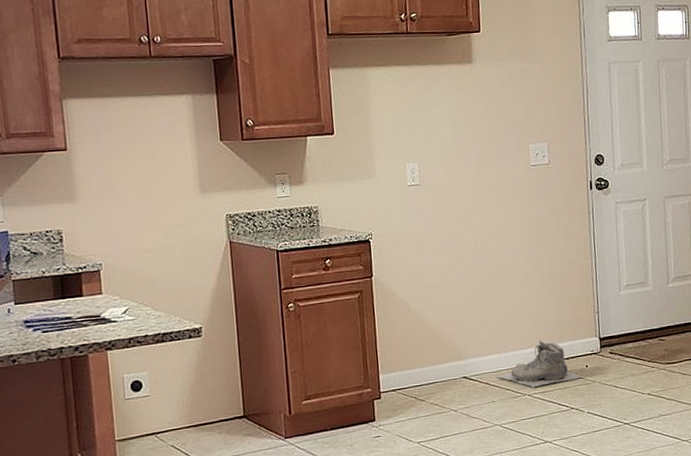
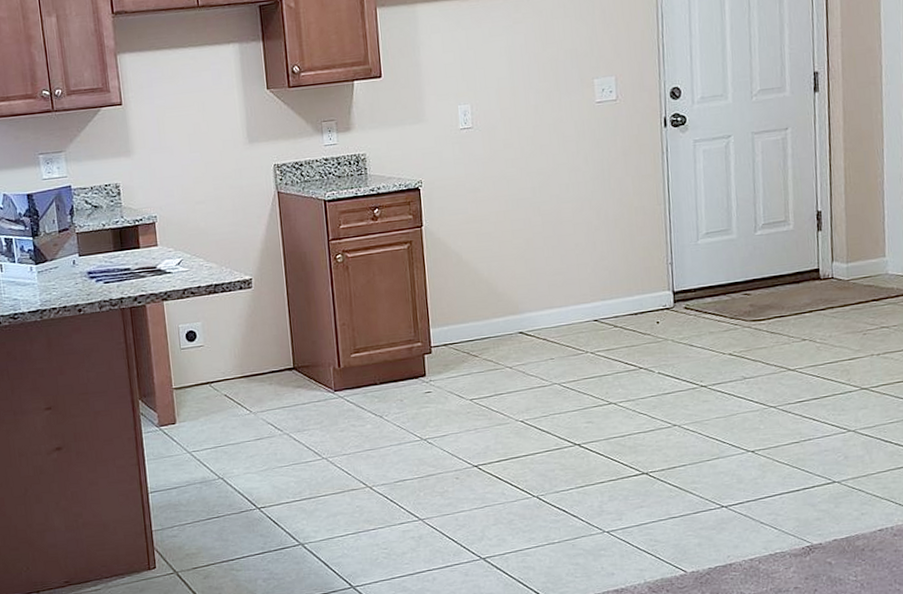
boots: present [497,340,583,387] -> none [556,294,653,344]

